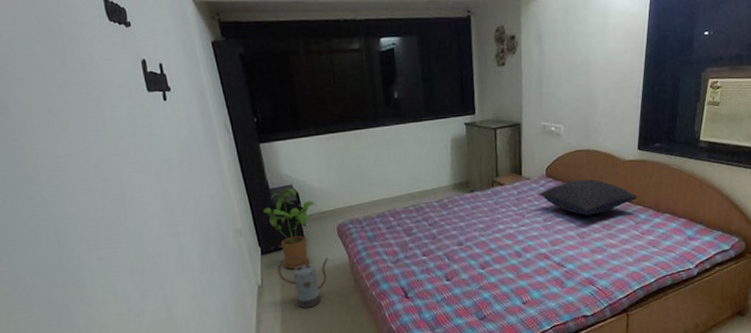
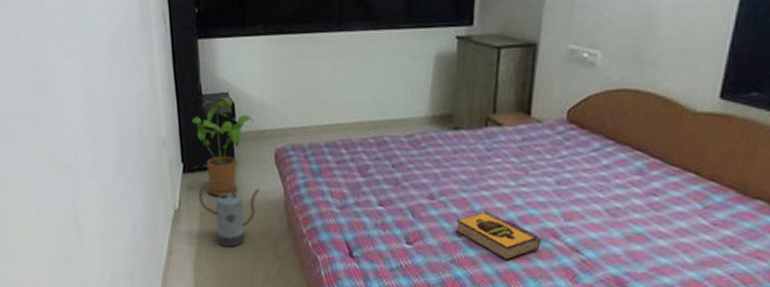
hardback book: none [479,248,539,281] -> present [455,211,542,261]
pillow: present [538,179,638,216] -> none [552,131,712,186]

